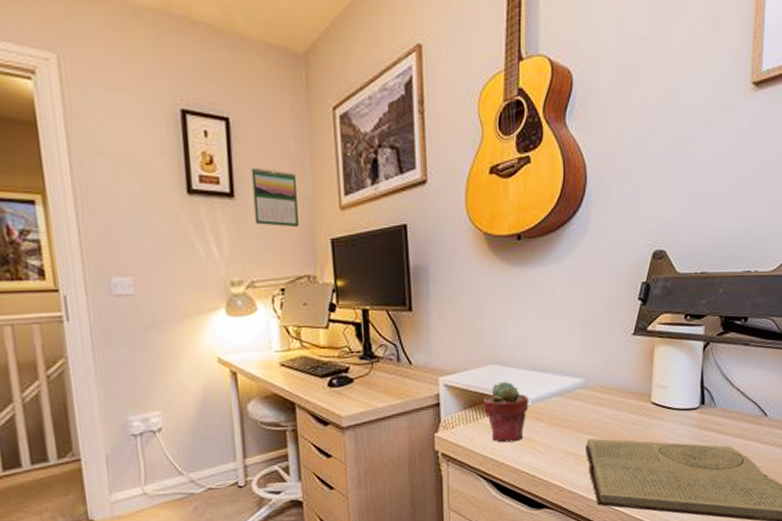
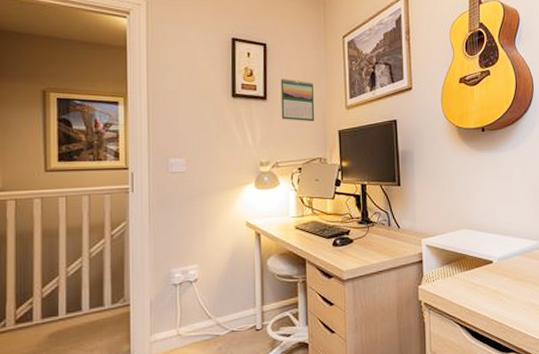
potted succulent: present [483,381,529,443] -> none [458,242,496,295]

